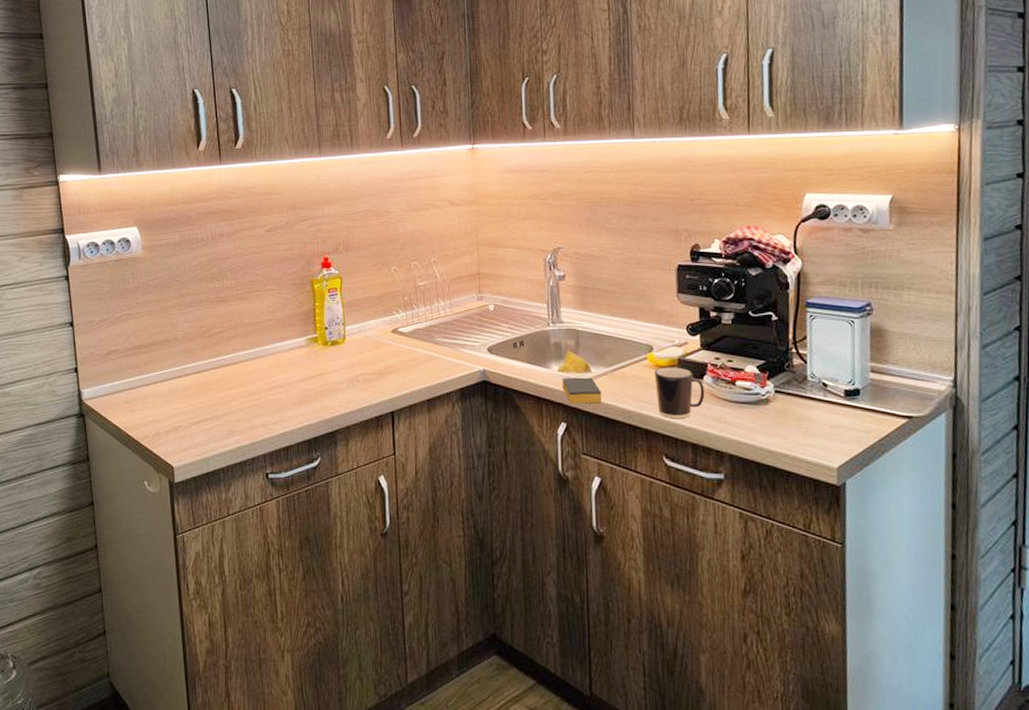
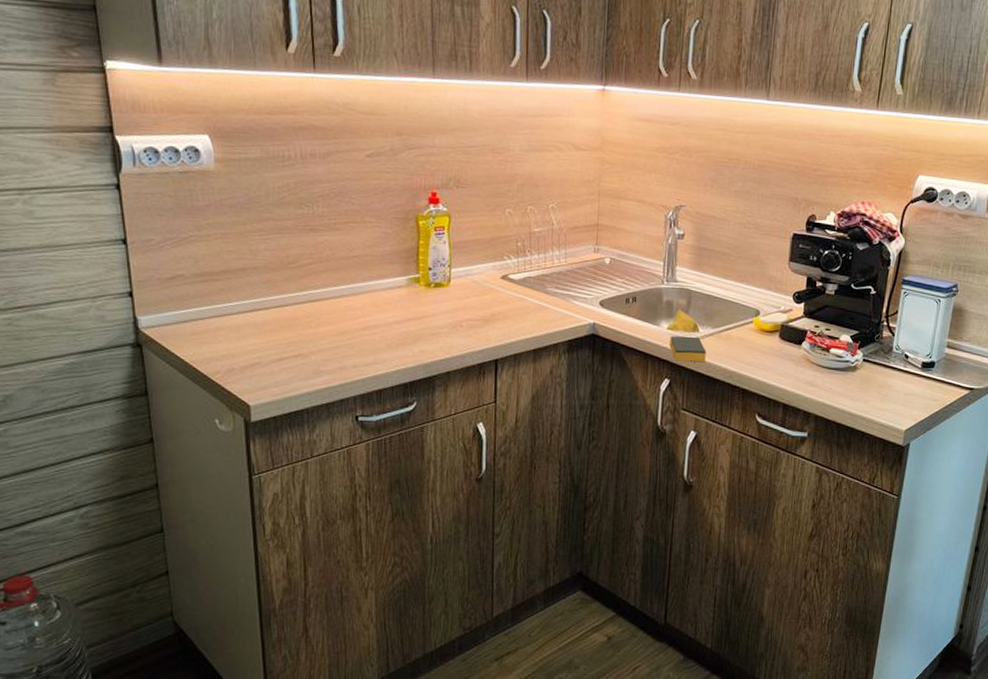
mug: present [654,367,705,419] -> none [756,331,802,381]

